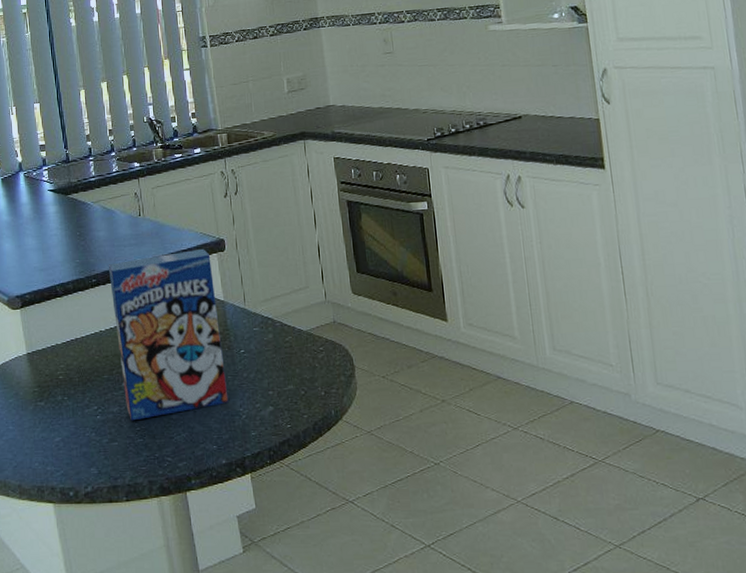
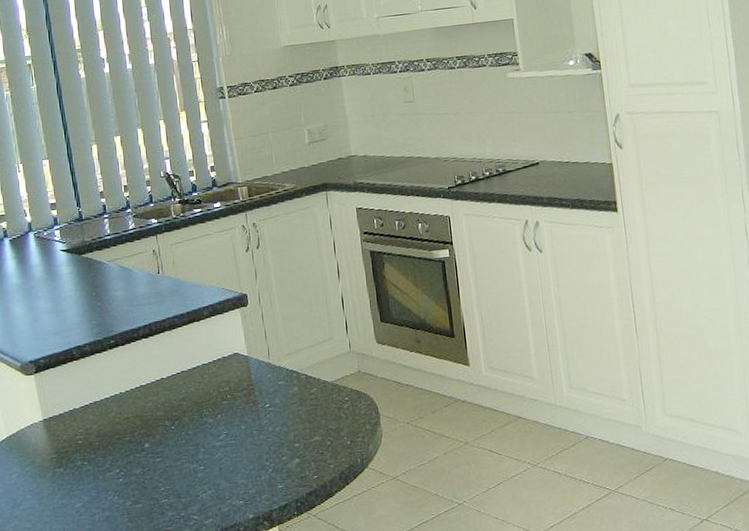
cereal box: present [108,248,229,421] -> none [126,304,255,482]

